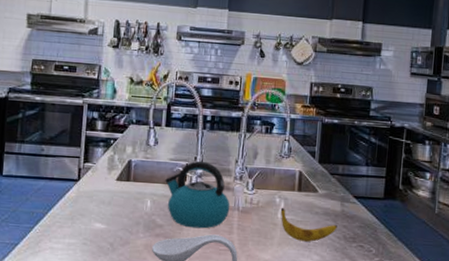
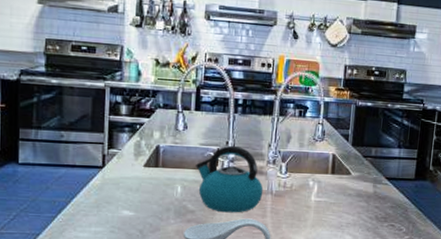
banana: present [280,207,337,242] -> none [314,190,370,223]

